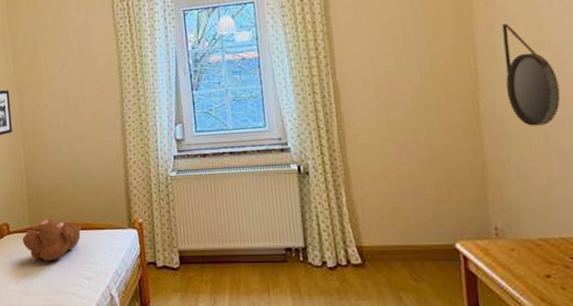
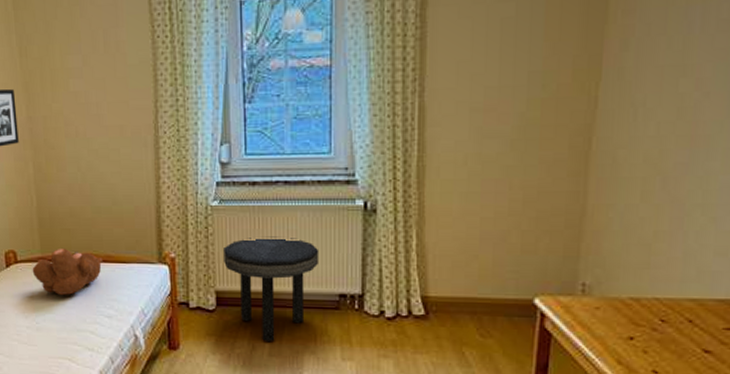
side table: none [183,199,266,296] -> present [224,236,320,343]
home mirror: present [501,23,561,126] -> none [627,39,693,170]

